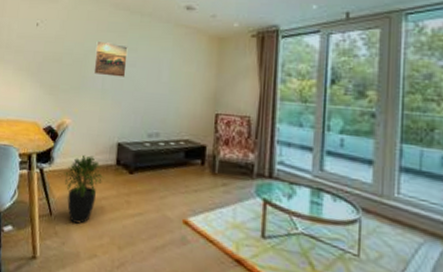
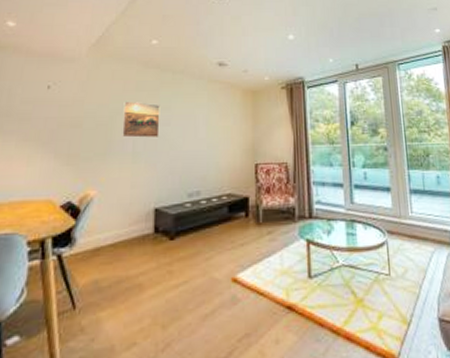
potted plant: present [64,154,105,224] -> none [89,228,142,312]

